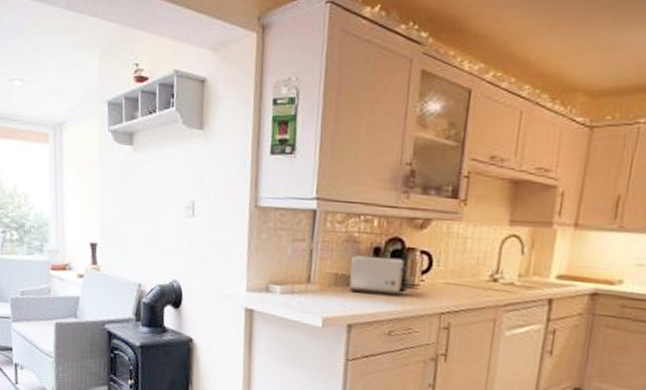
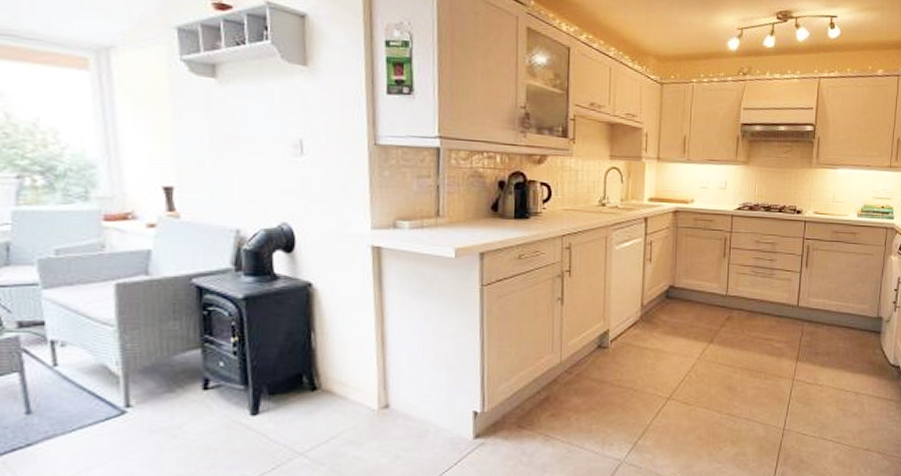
toaster: present [348,256,407,297] -> none [478,189,530,224]

